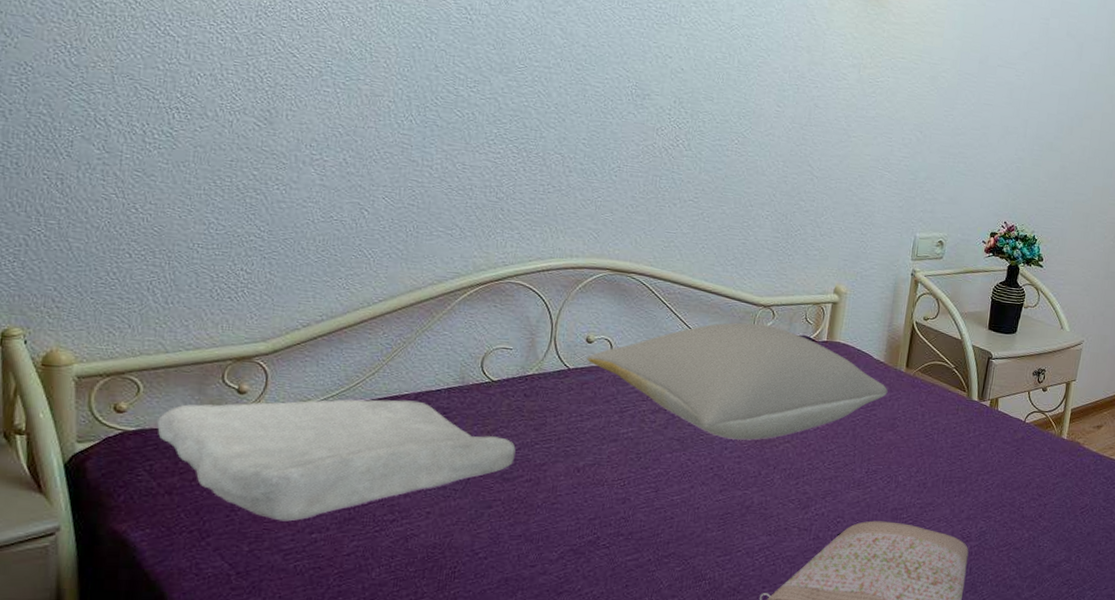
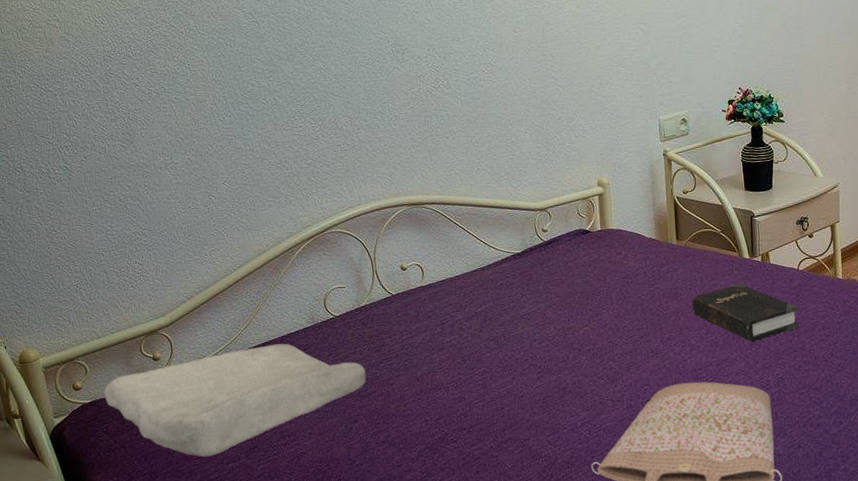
pillow: present [587,322,888,441] -> none [405,226,665,332]
hardback book: none [907,425,1017,490] -> present [692,283,800,342]

